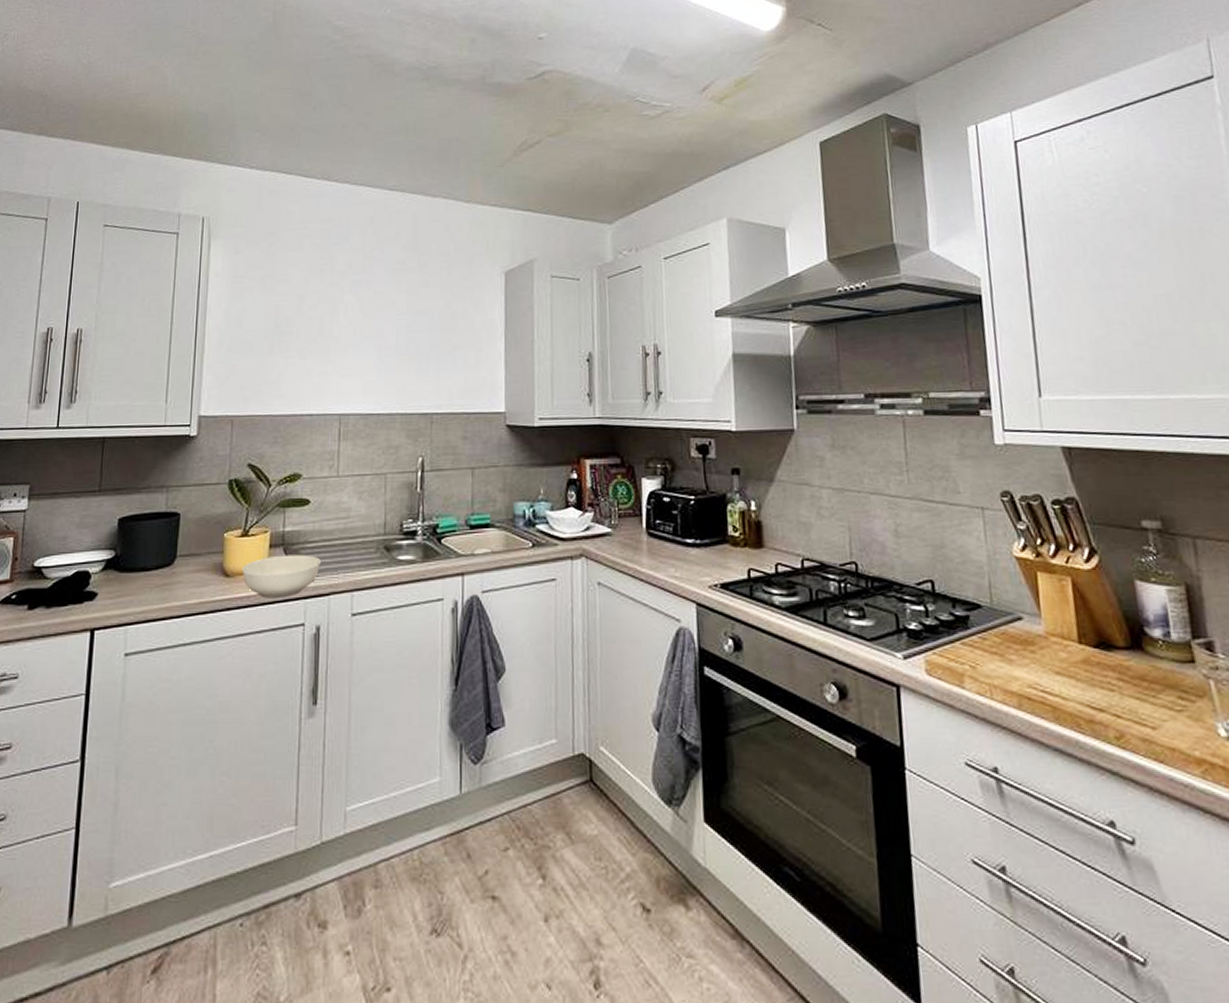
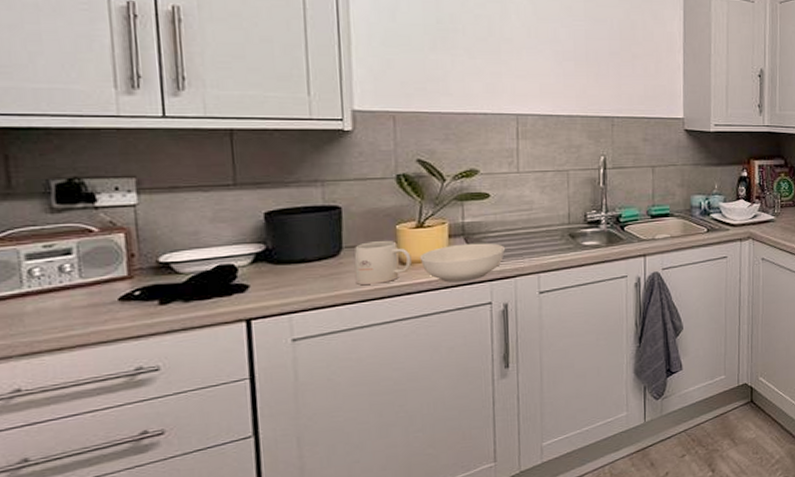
mug: none [184,550,235,598] -> present [353,241,412,286]

